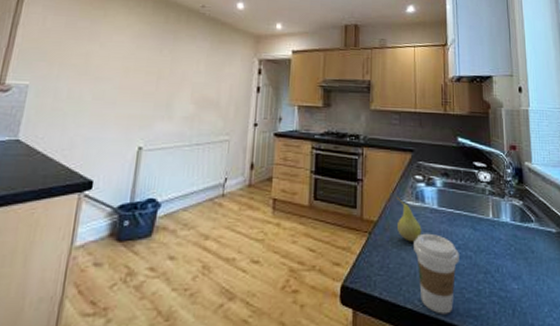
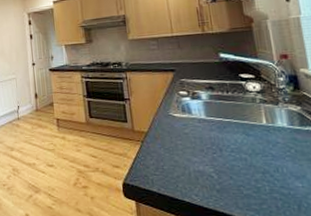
fruit: present [396,196,422,242] -> none [163,110,192,148]
coffee cup: present [414,233,459,314] -> none [185,139,234,207]

